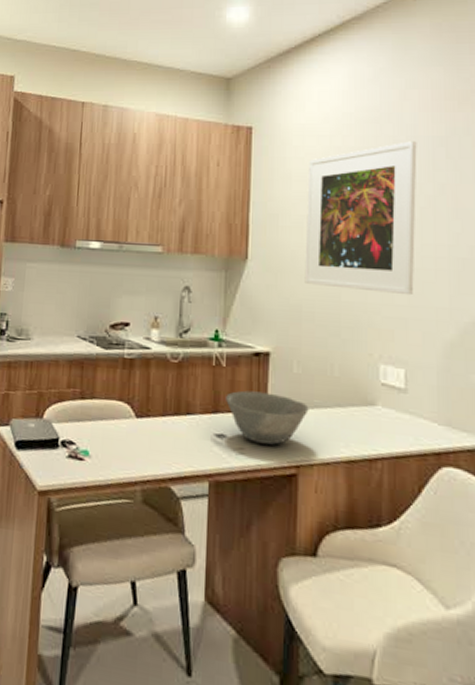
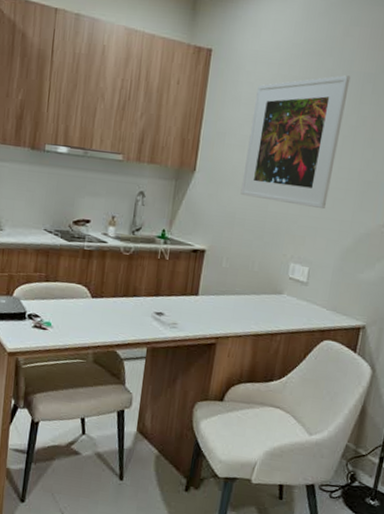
bowl: present [226,390,309,445] -> none [166,279,231,322]

